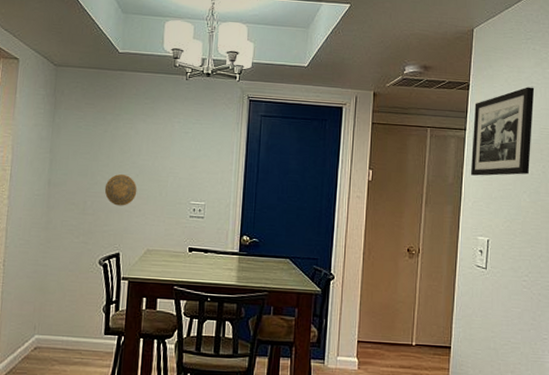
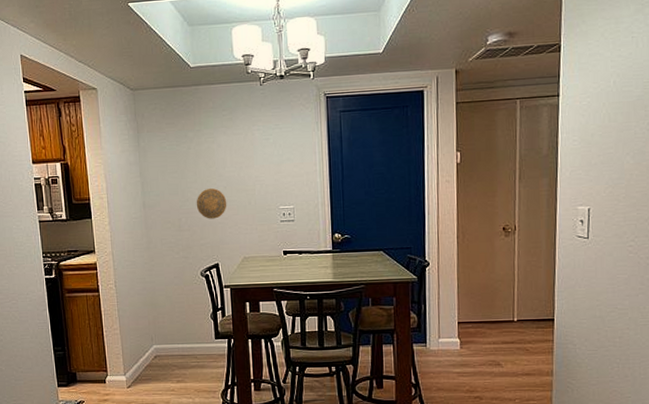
picture frame: present [470,87,535,176] -> none [566,37,636,144]

